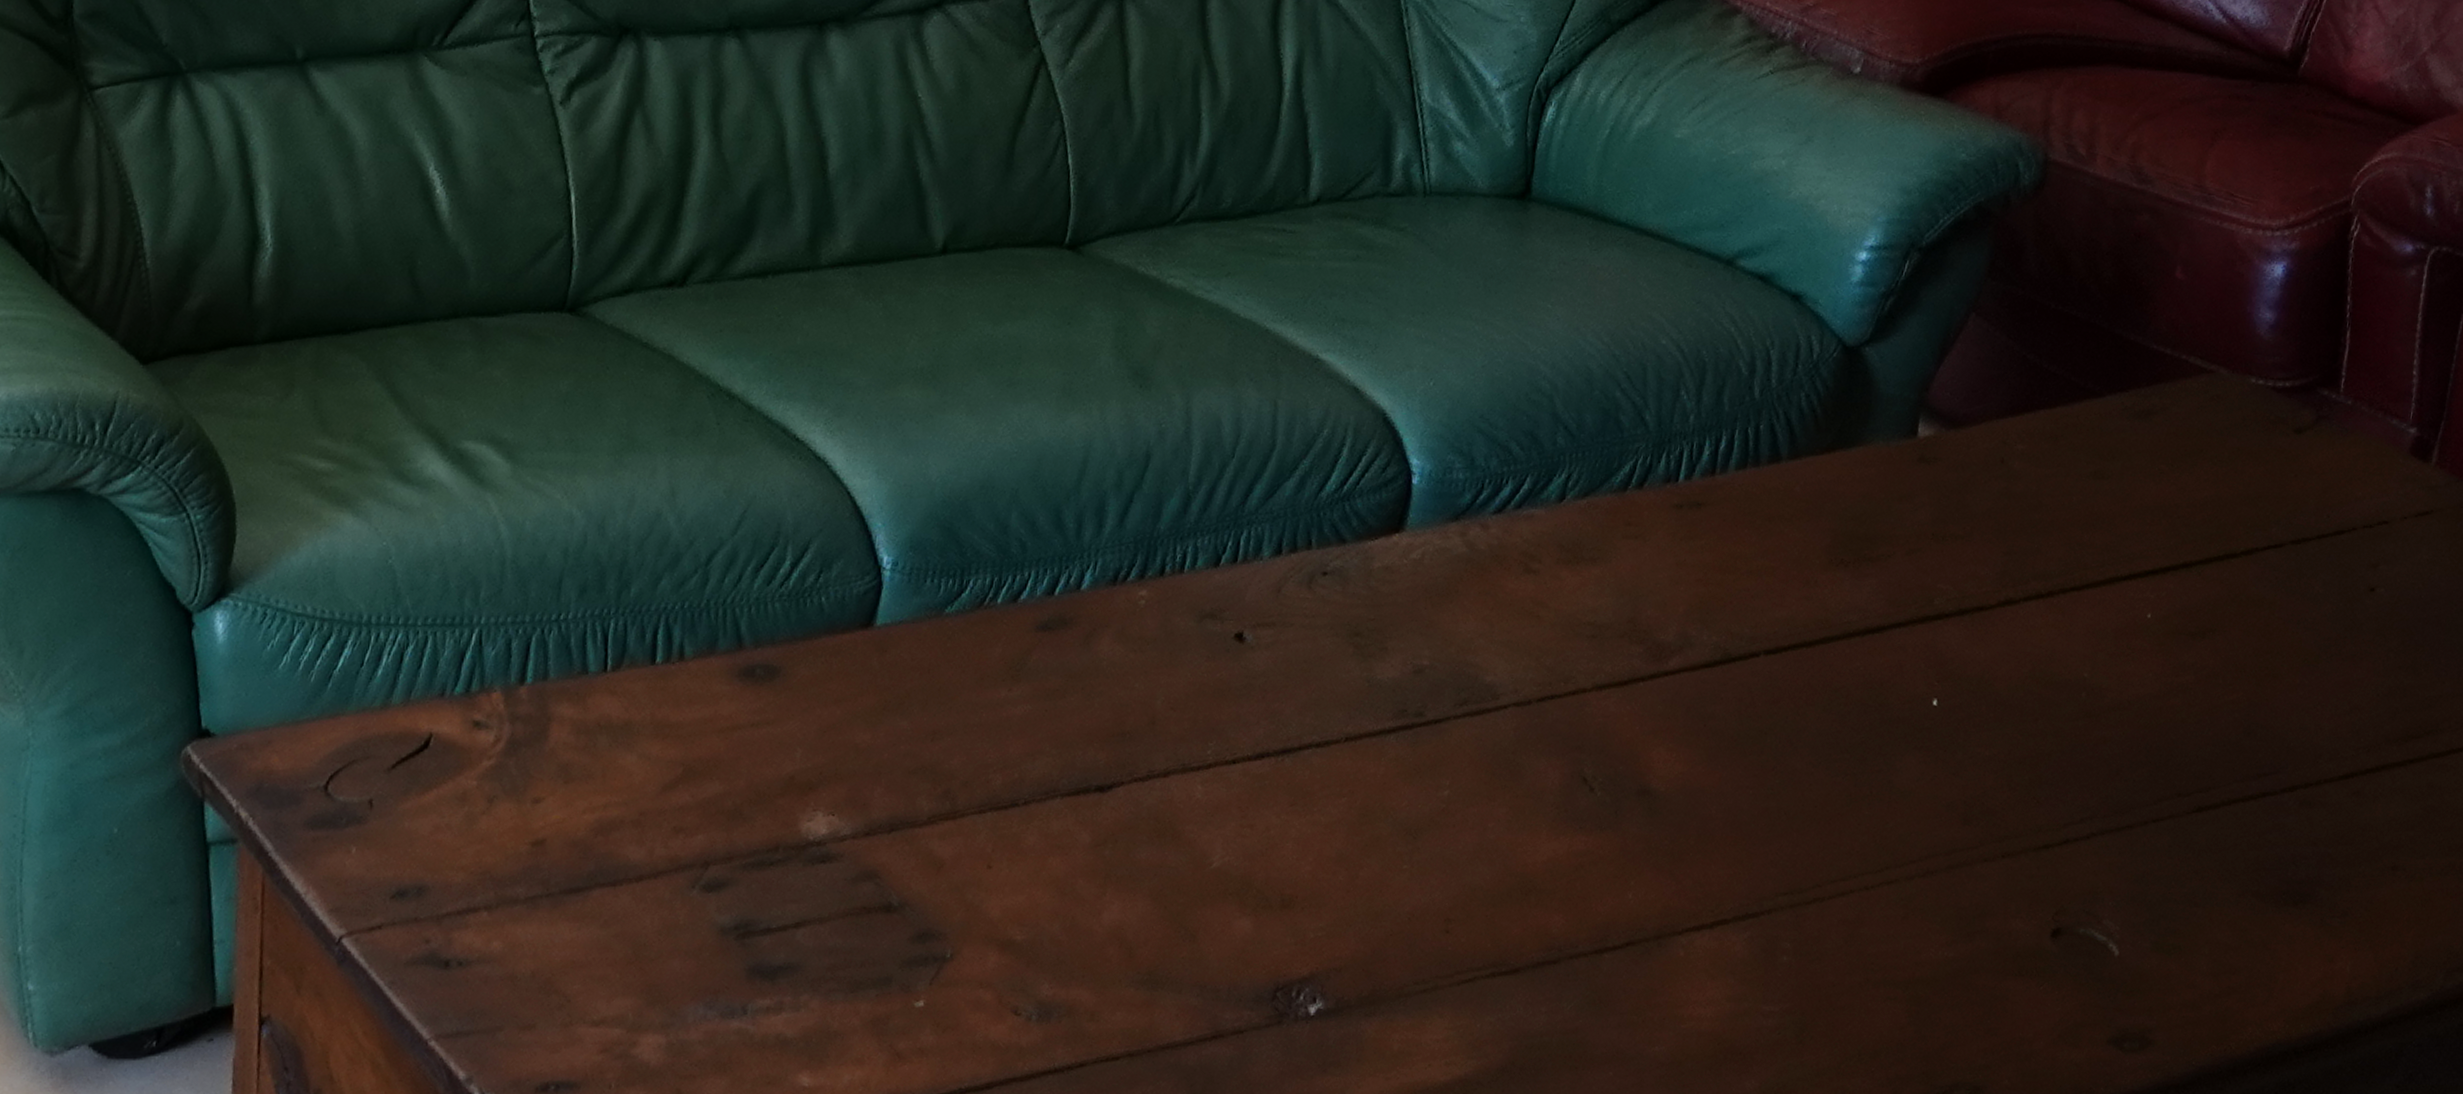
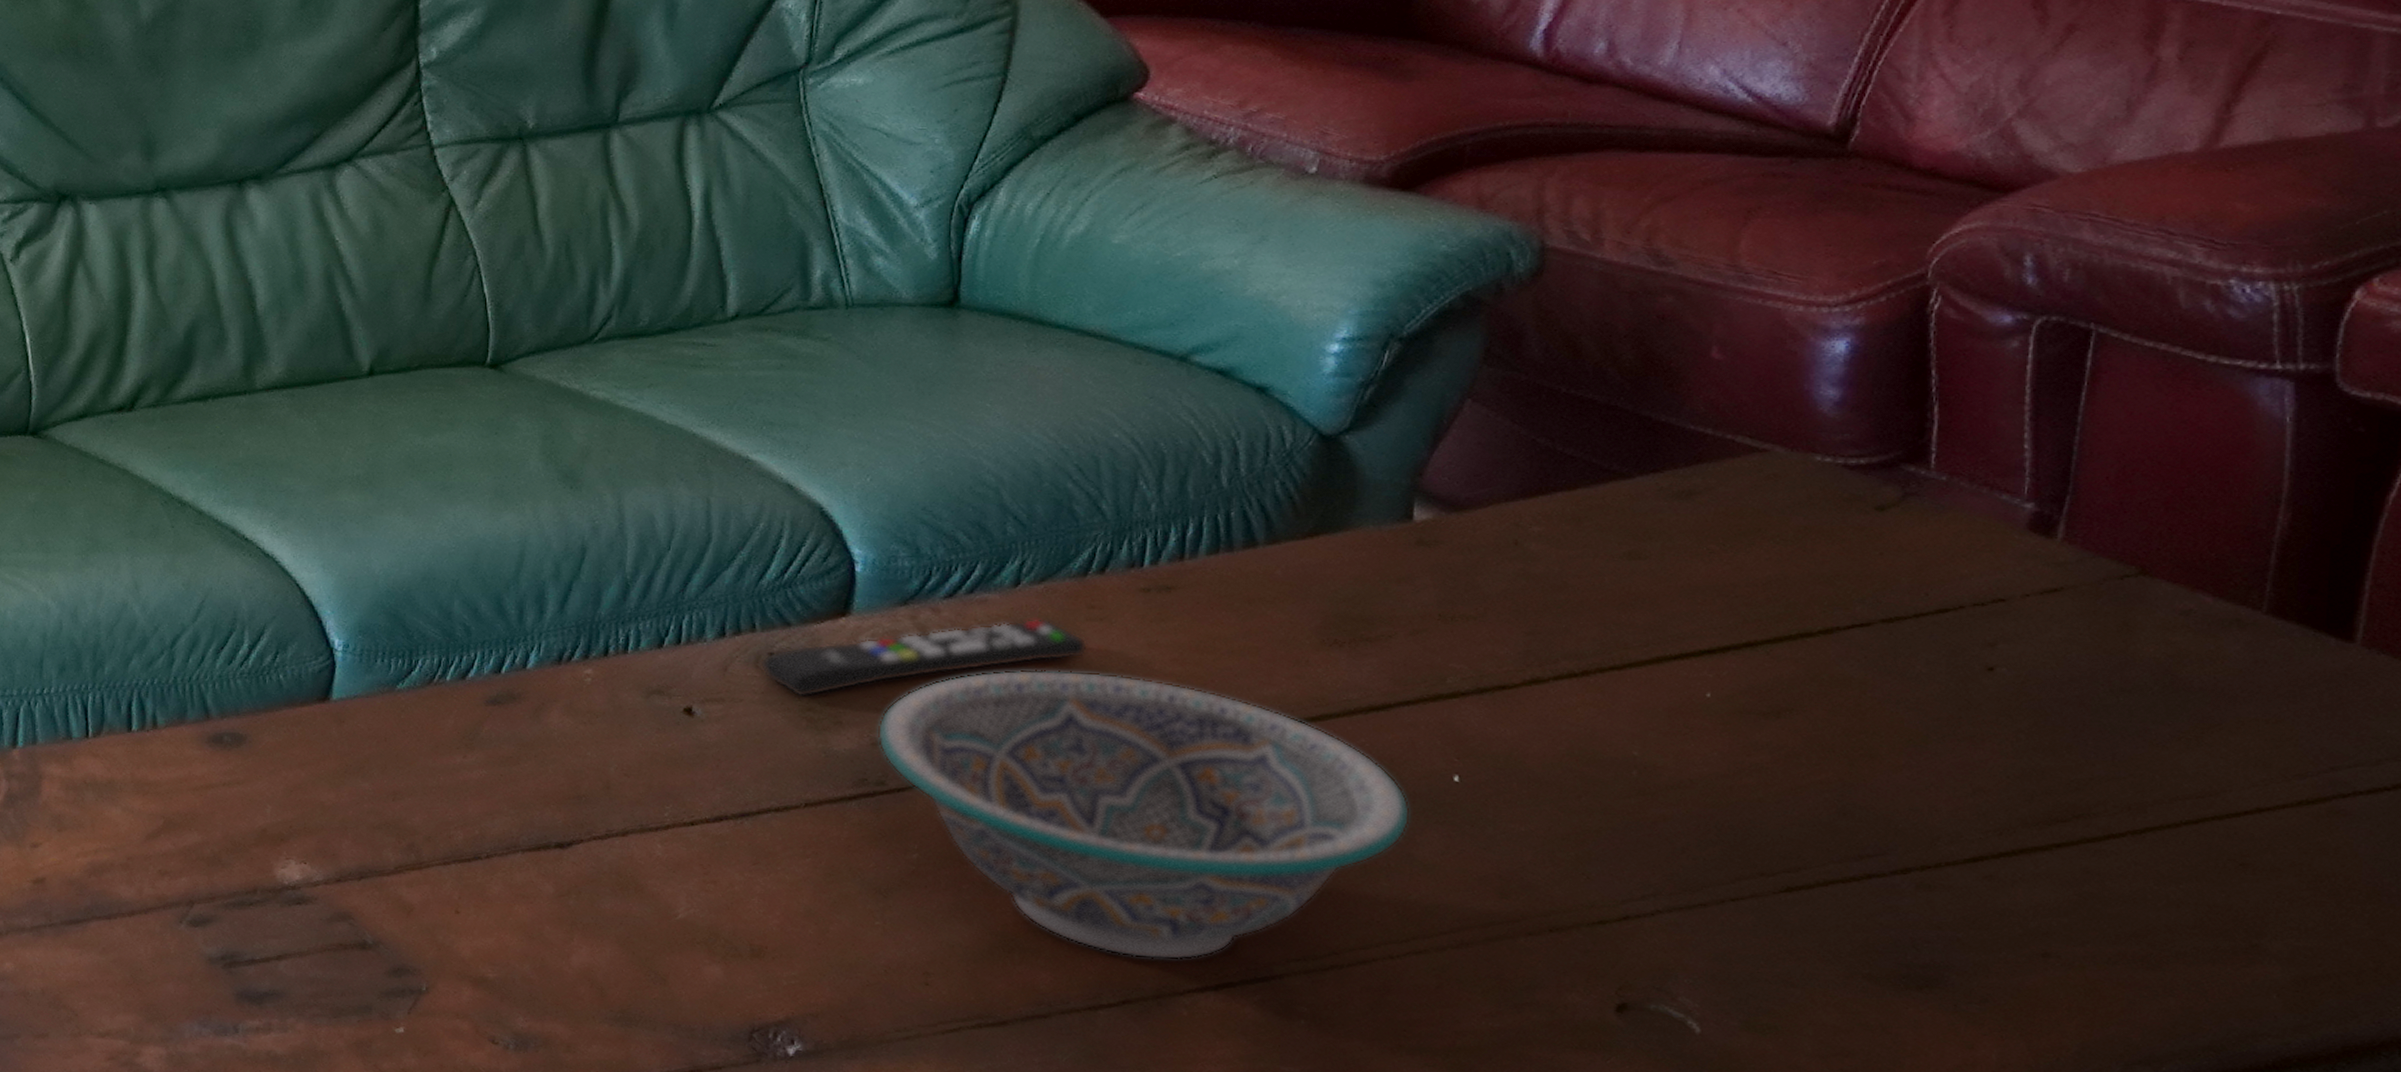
remote control: none [1313,535,1623,622] -> present [760,617,1089,698]
bowl: none [1419,590,1894,898] -> present [877,669,1410,960]

